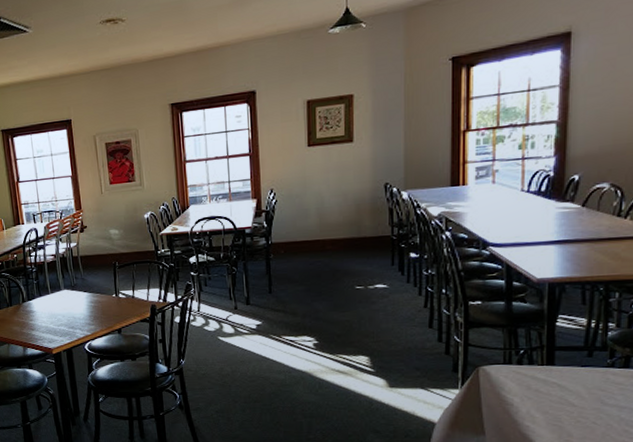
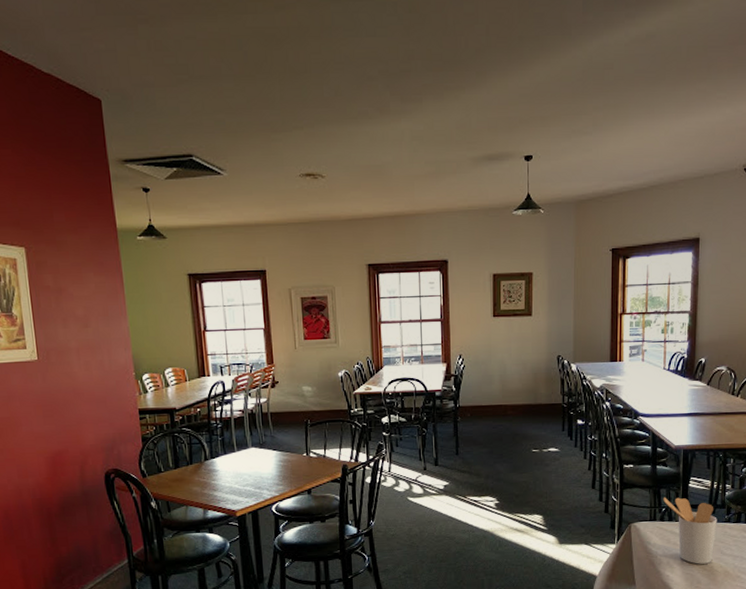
utensil holder: none [521,337,596,415] -> present [663,497,717,564]

